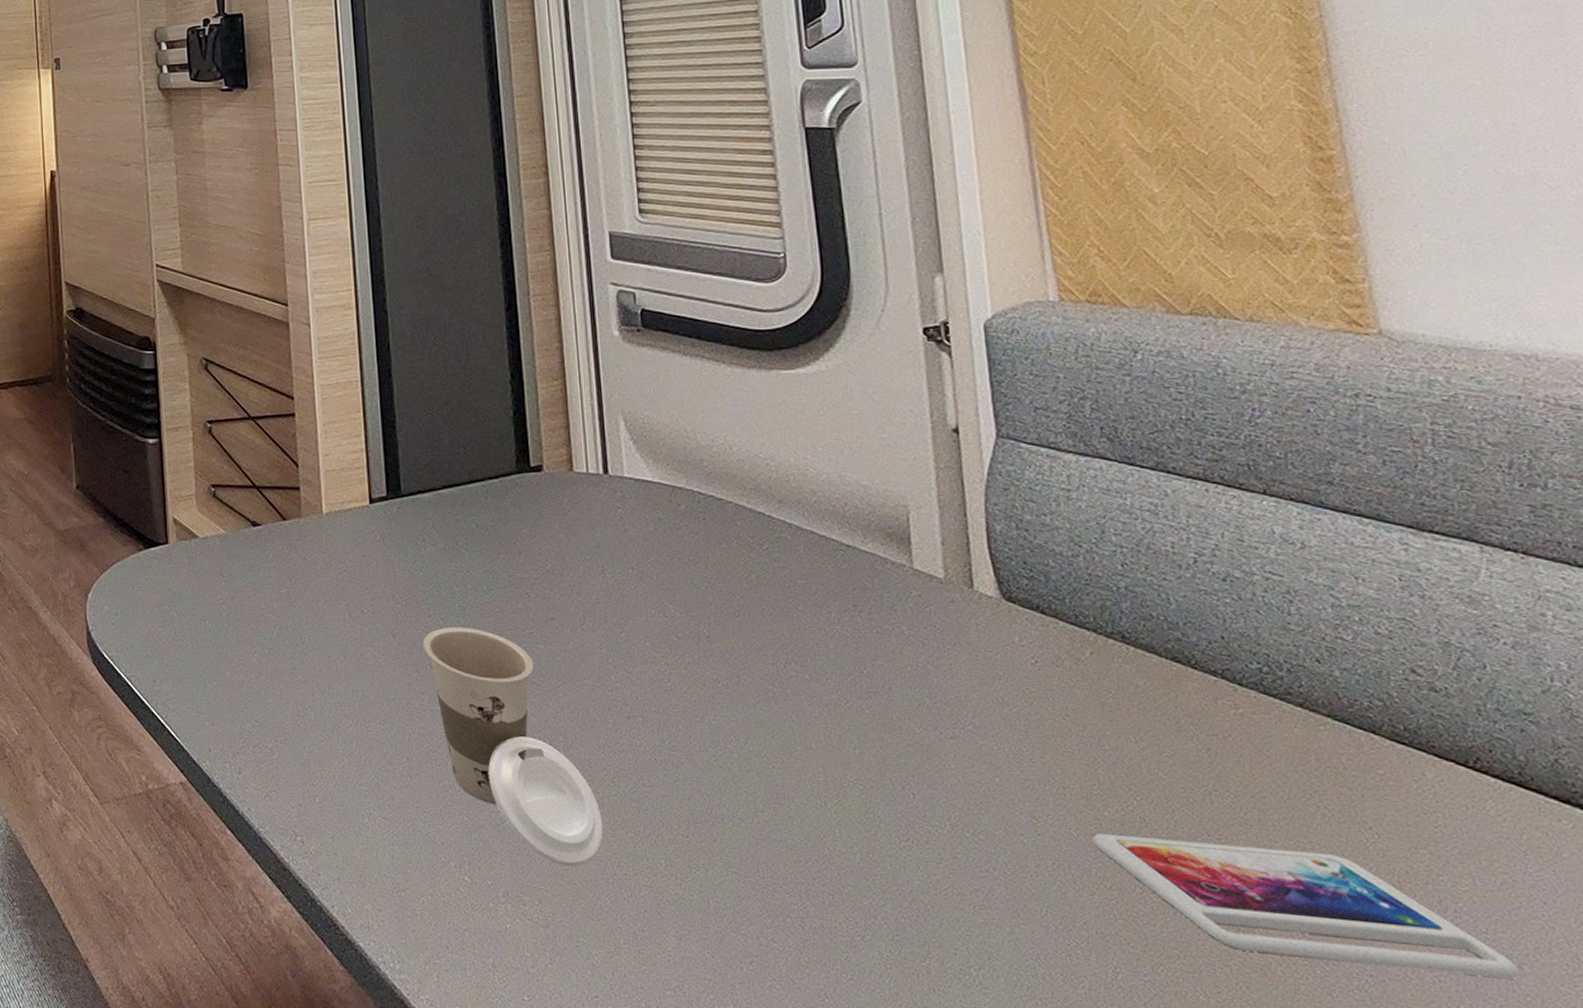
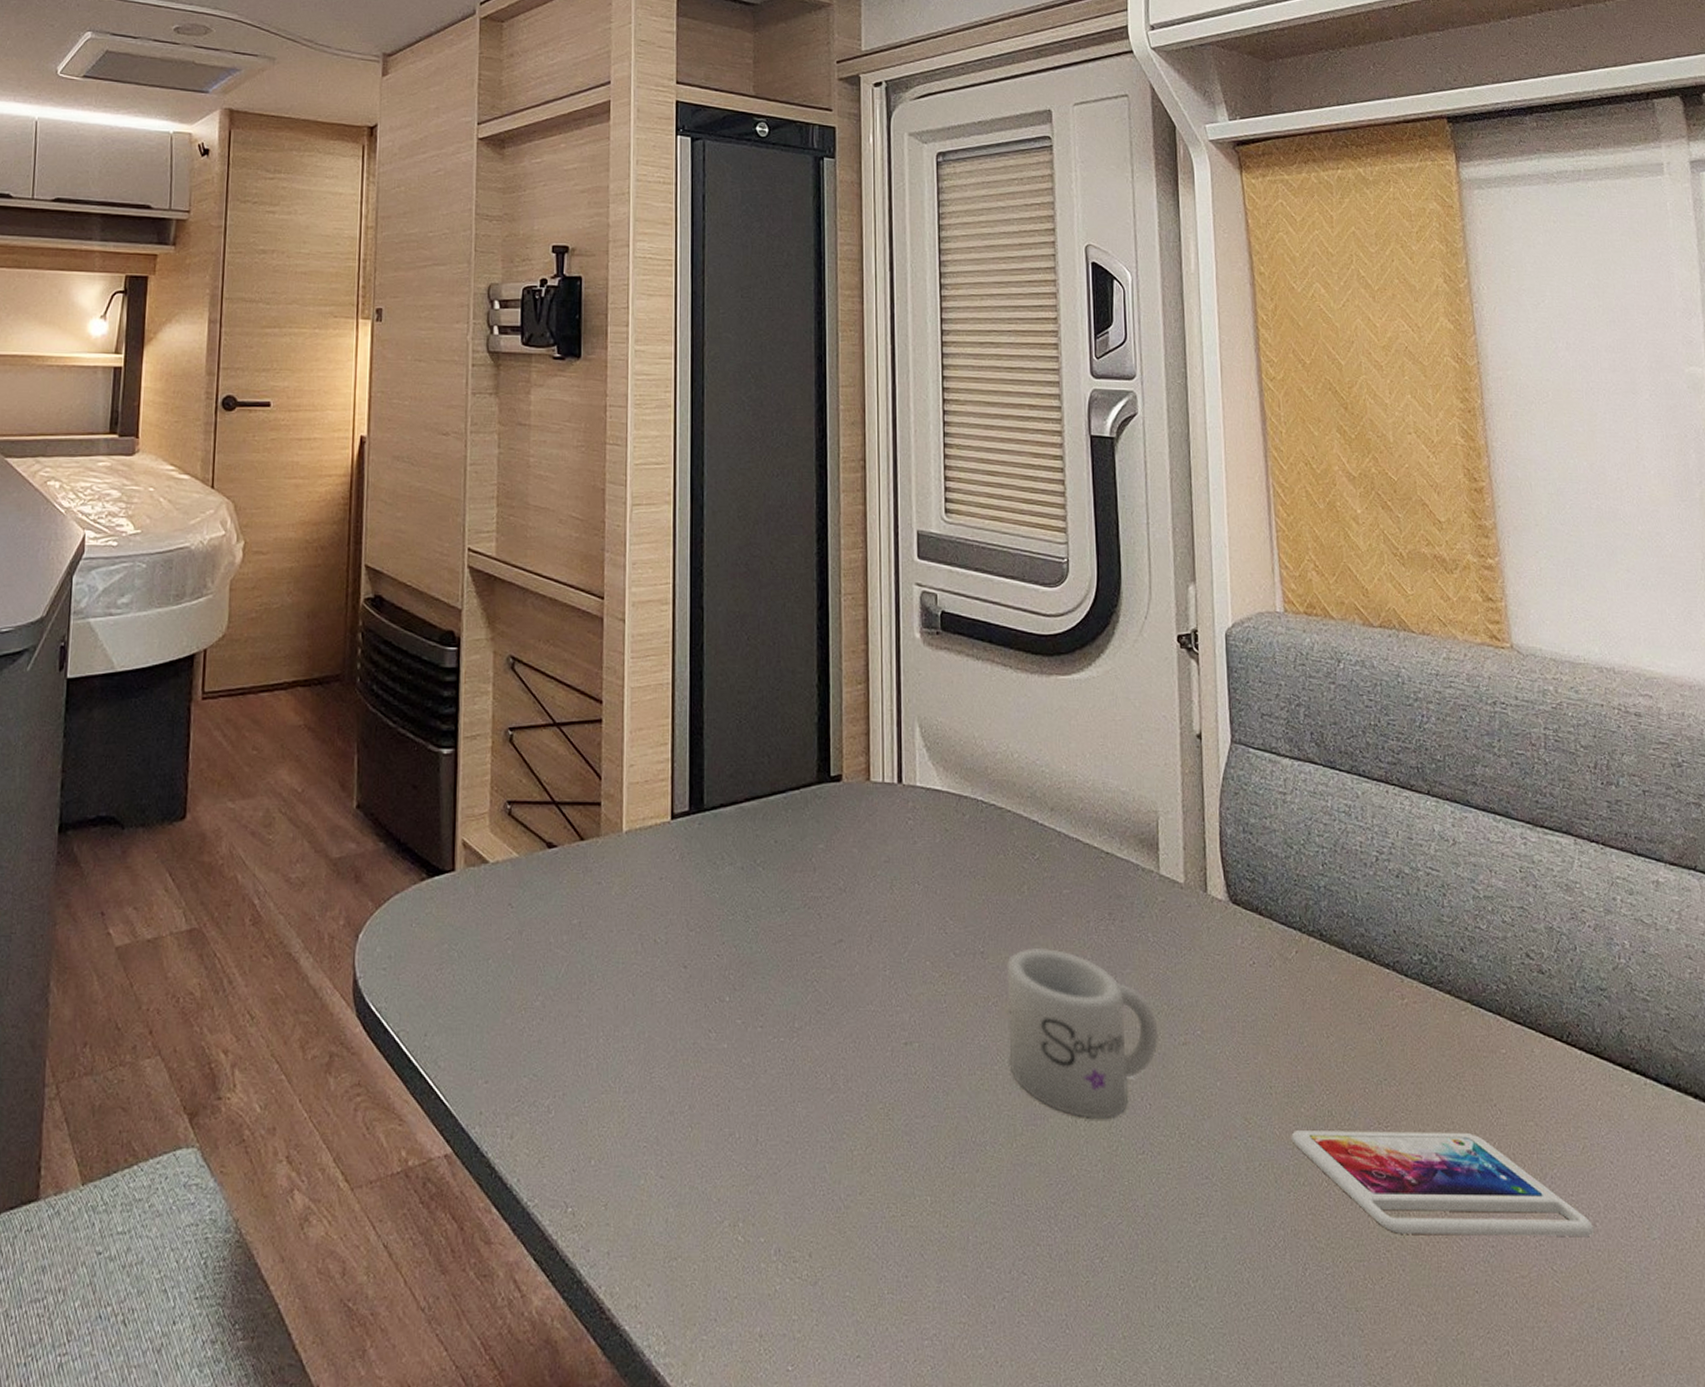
cup: present [422,626,604,867] -> none [713,953,875,1213]
mug: none [736,634,922,804] -> present [1006,947,1160,1119]

